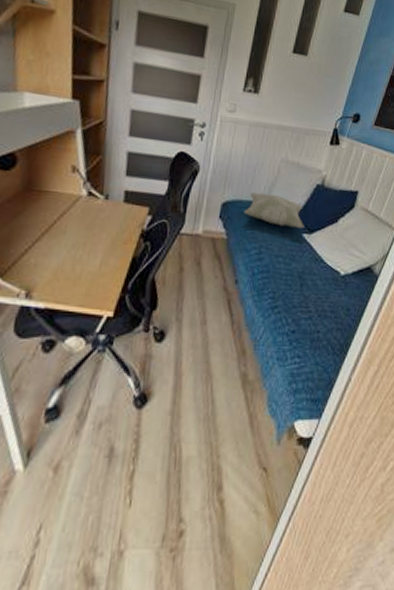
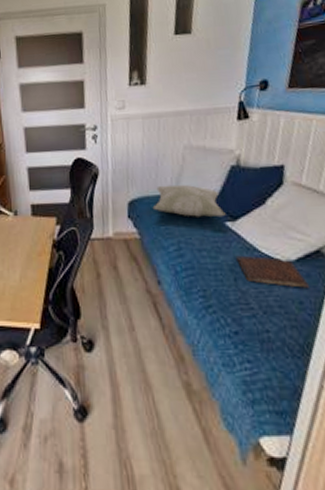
book: none [306,264,357,298] -> present [236,255,309,288]

